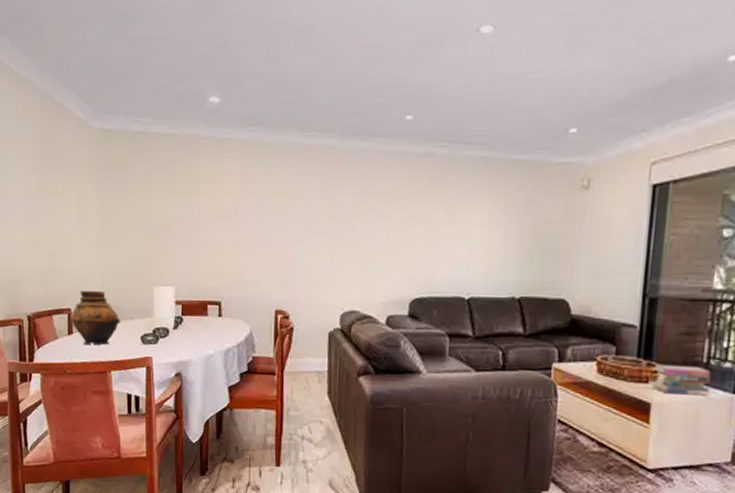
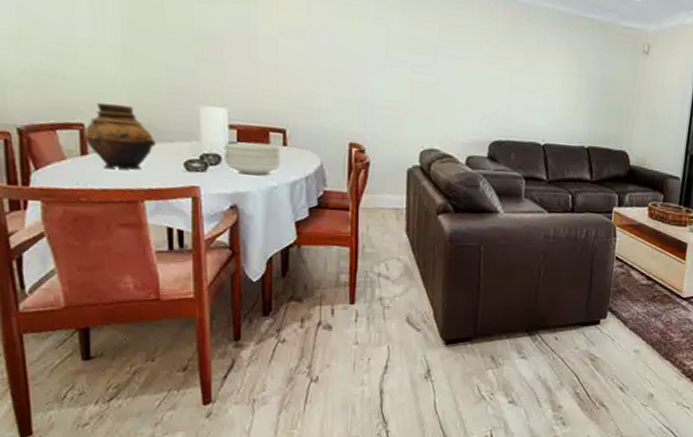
bowl: none [171,316,217,345] -> present [223,142,281,176]

